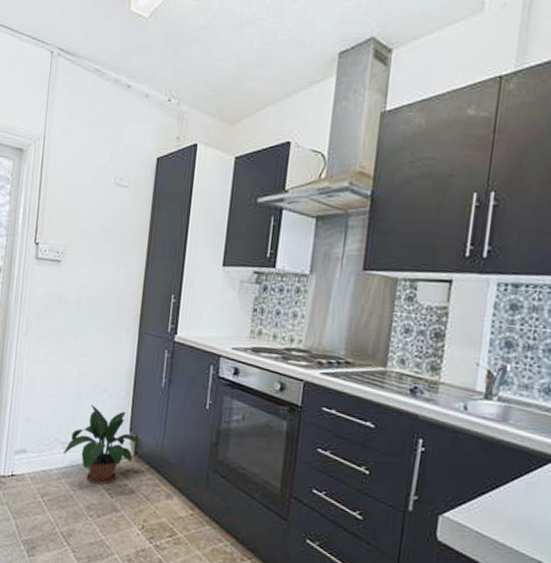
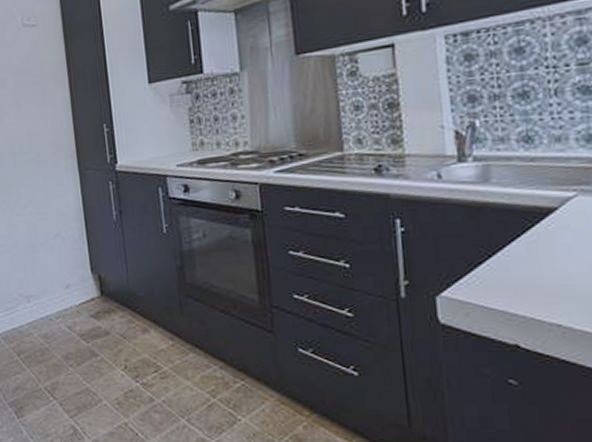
potted plant: present [63,404,143,485] -> none [30,252,108,332]

